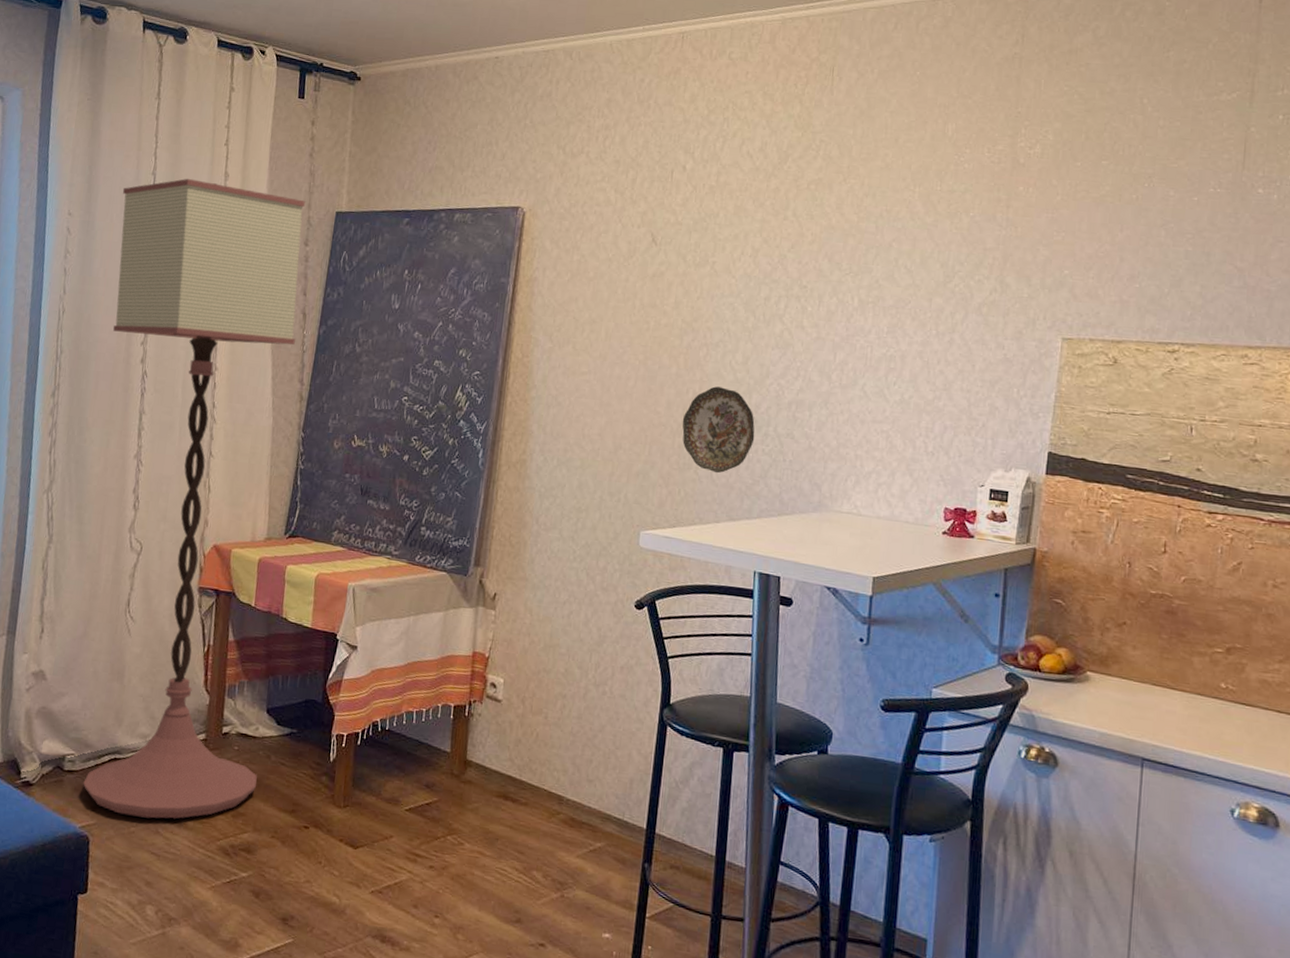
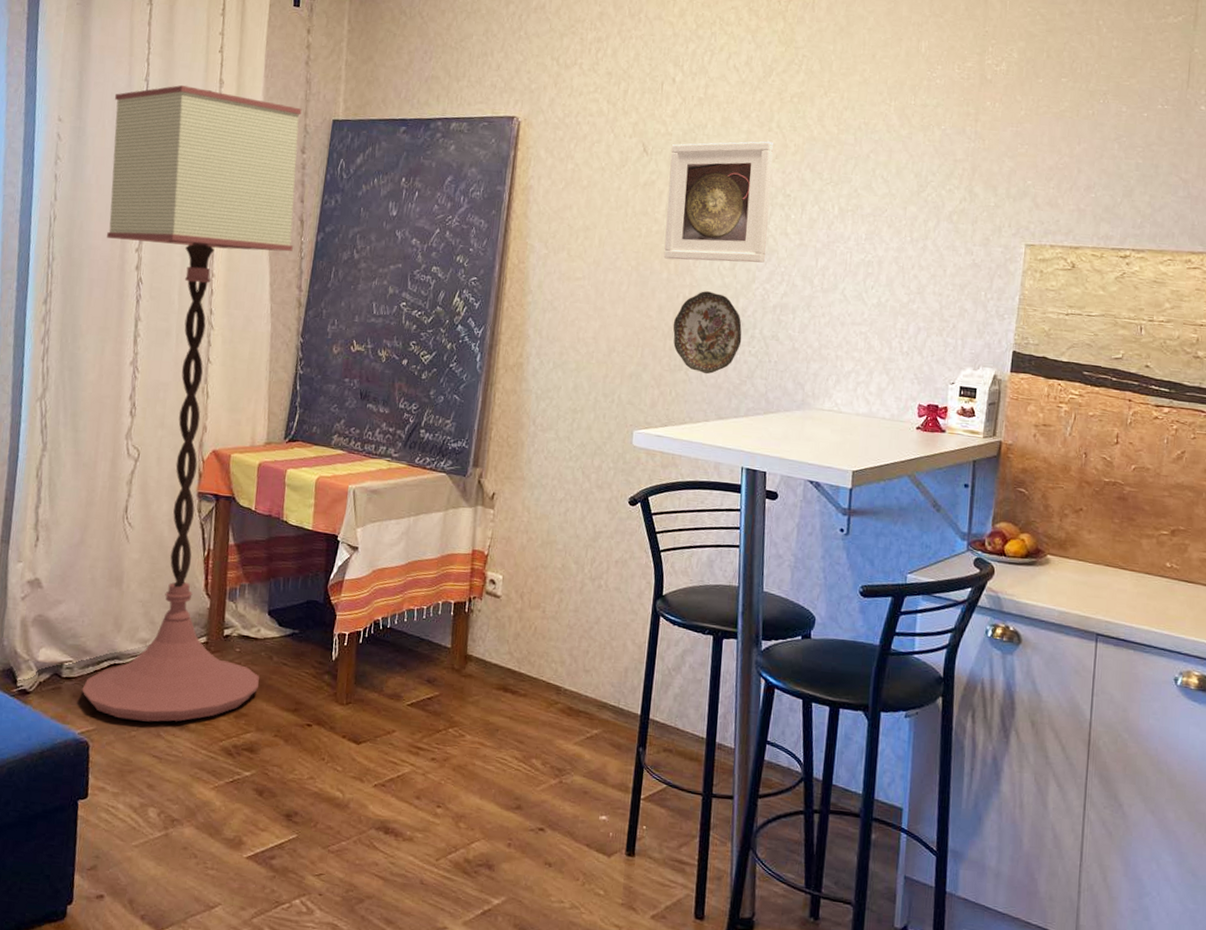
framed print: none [672,230,789,357] -> present [663,141,773,263]

